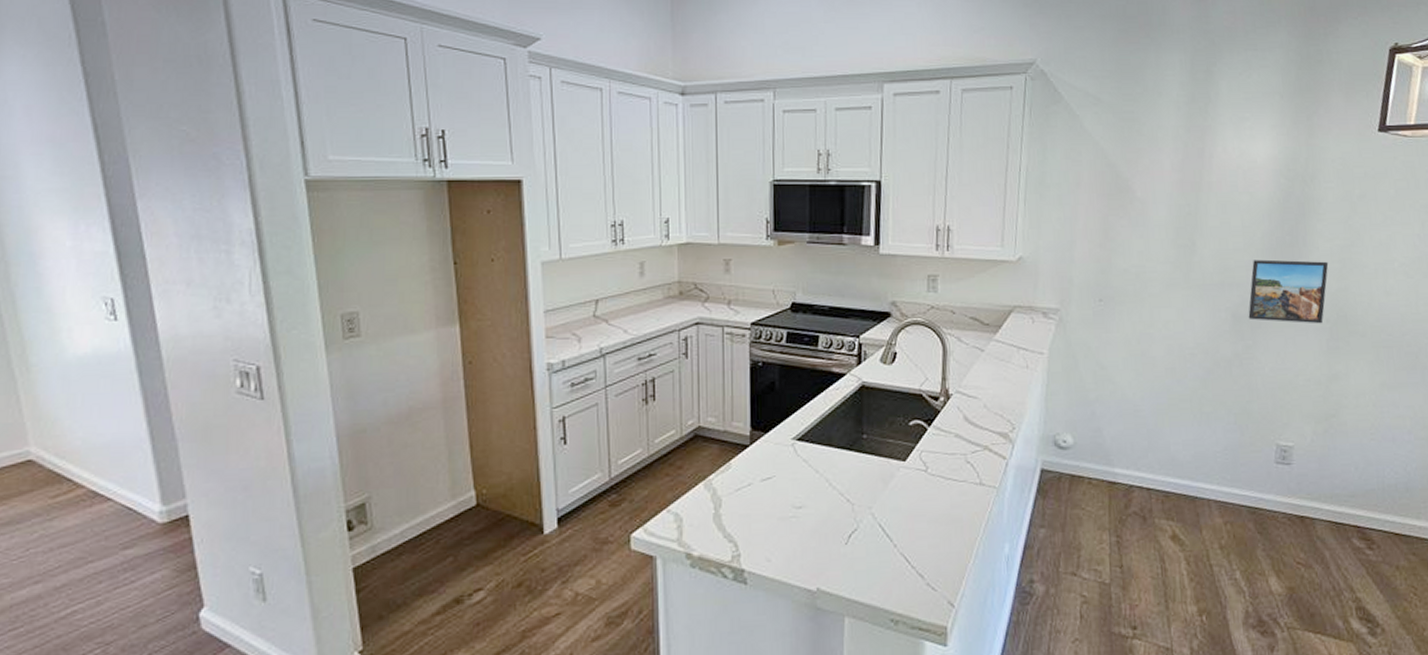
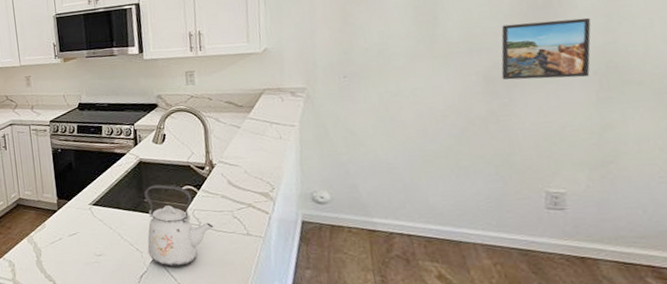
kettle: none [861,416,943,524] -> present [144,184,214,267]

